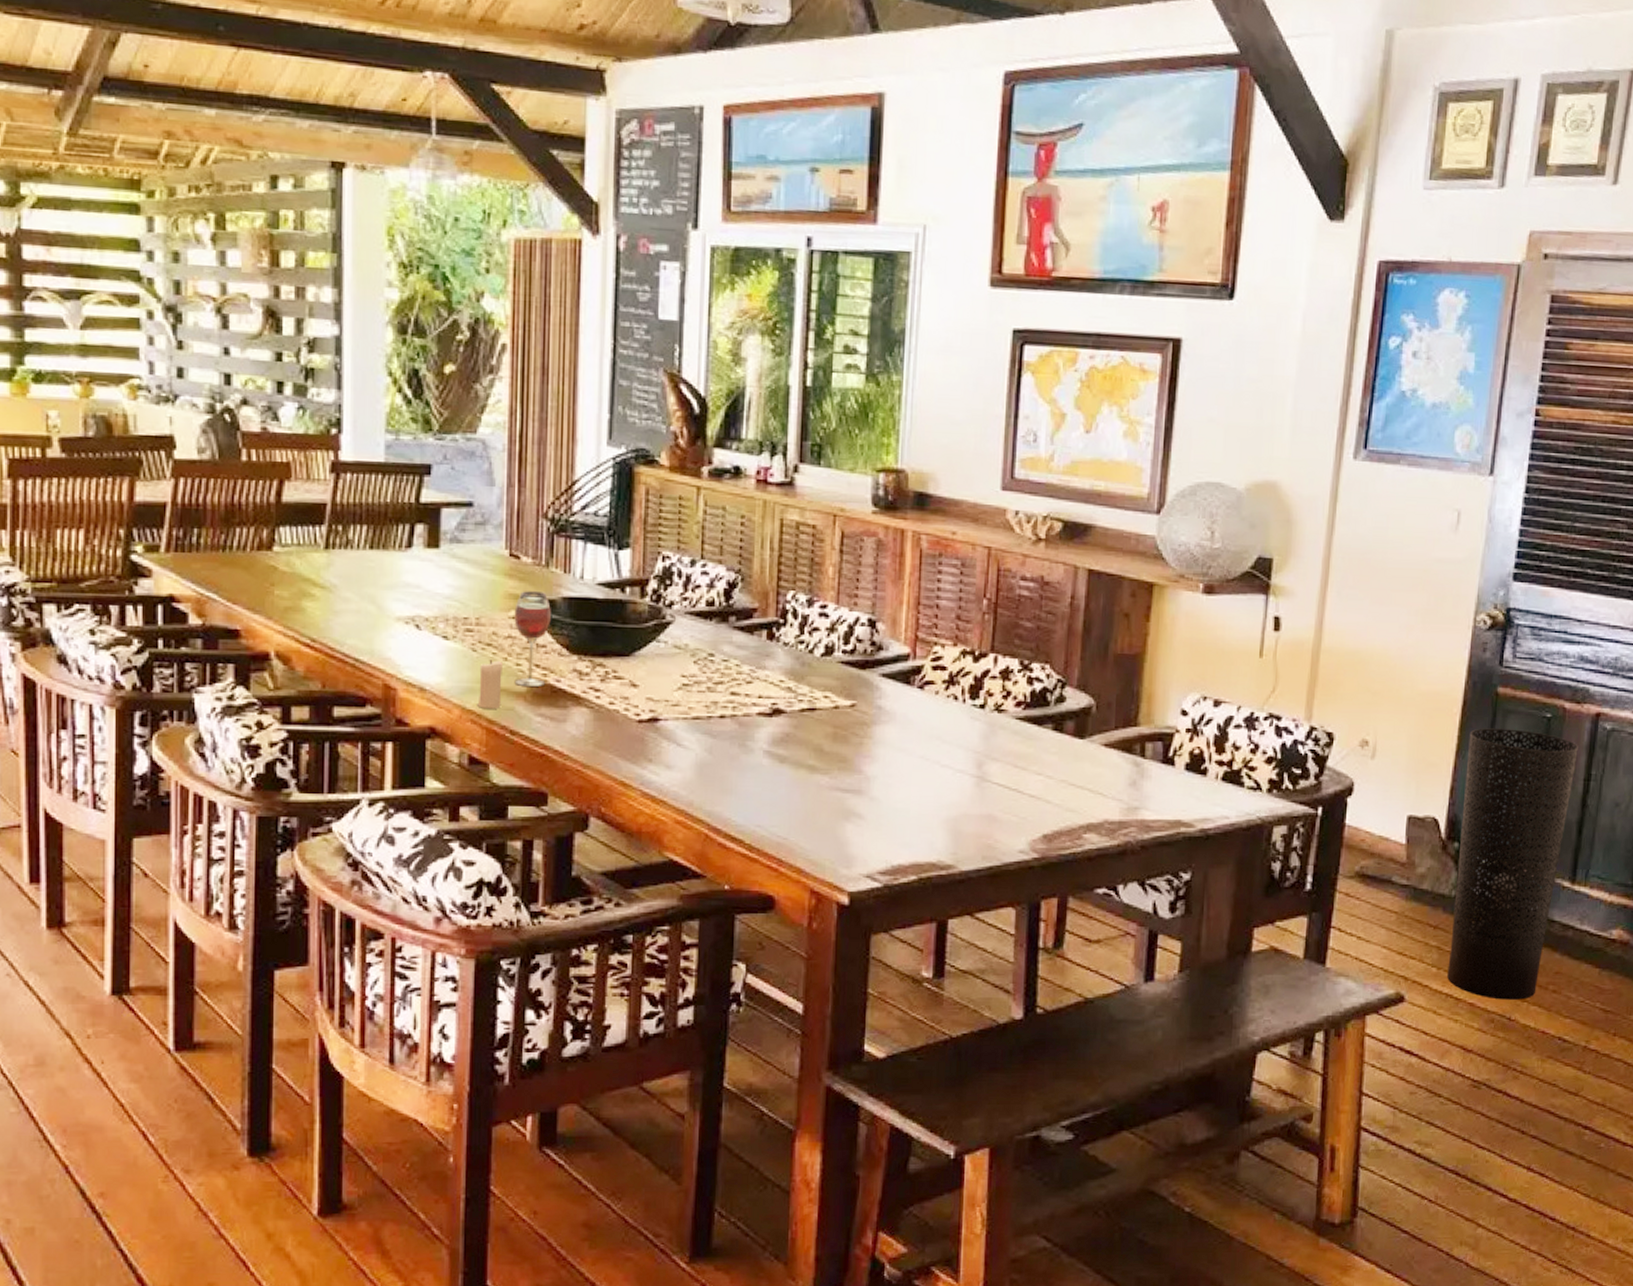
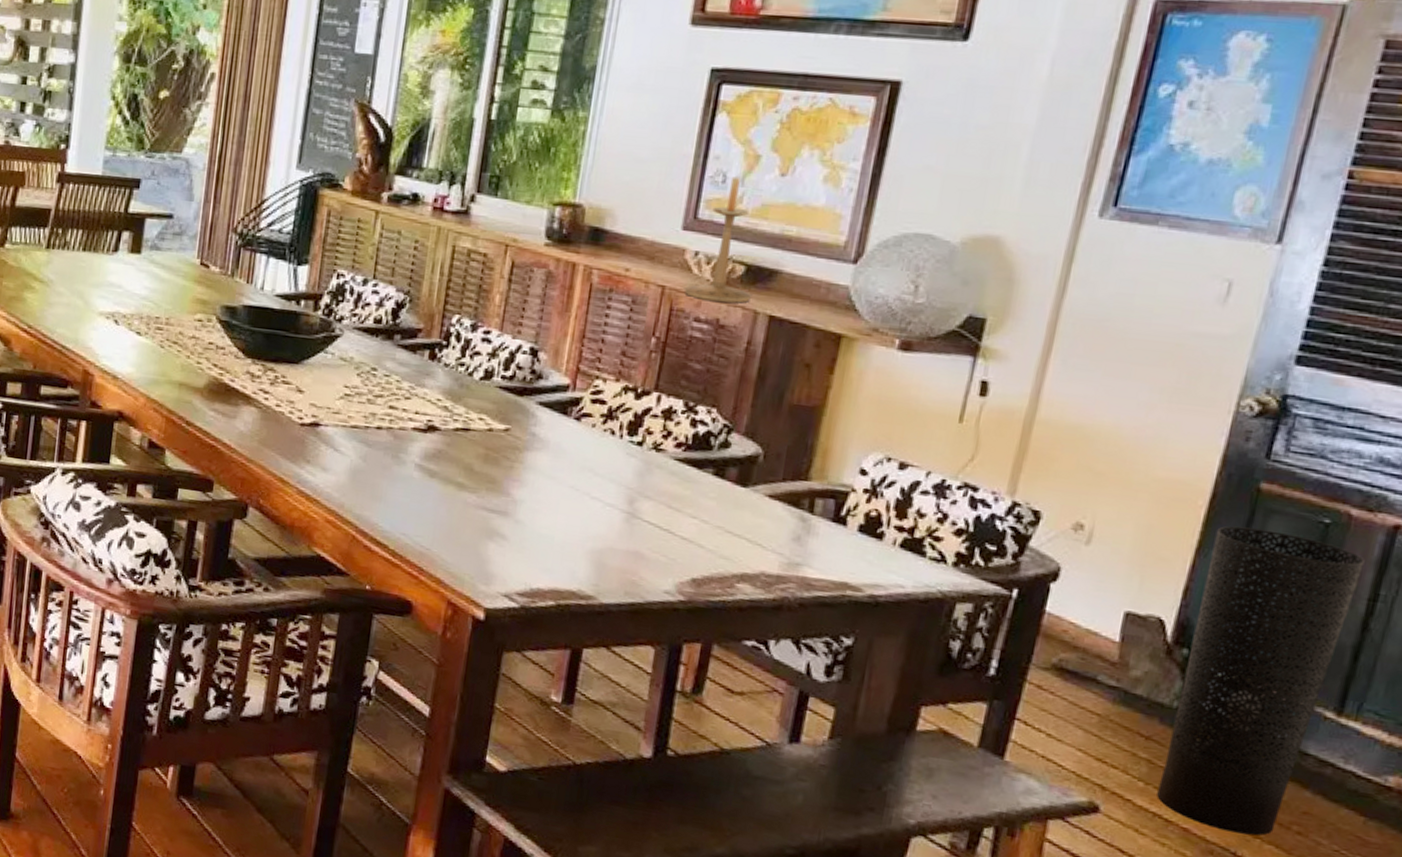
candle: present [477,660,502,709] -> none [160,356,185,401]
wineglass: present [514,591,551,686] -> none [194,297,232,384]
candlestick: none [1008,419,1071,560] -> present [683,161,753,303]

